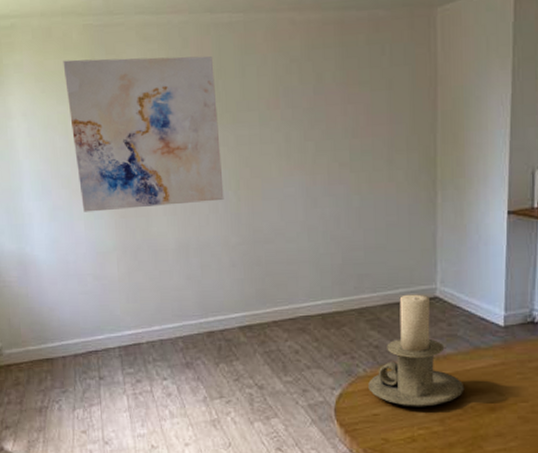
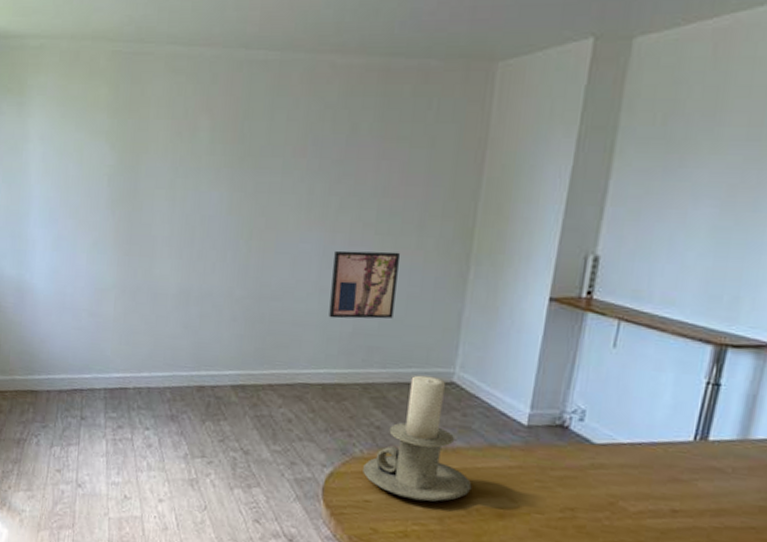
wall art: present [63,55,224,212] -> none [86,86,242,249]
wall art: none [317,186,376,253] -> present [328,250,400,319]

